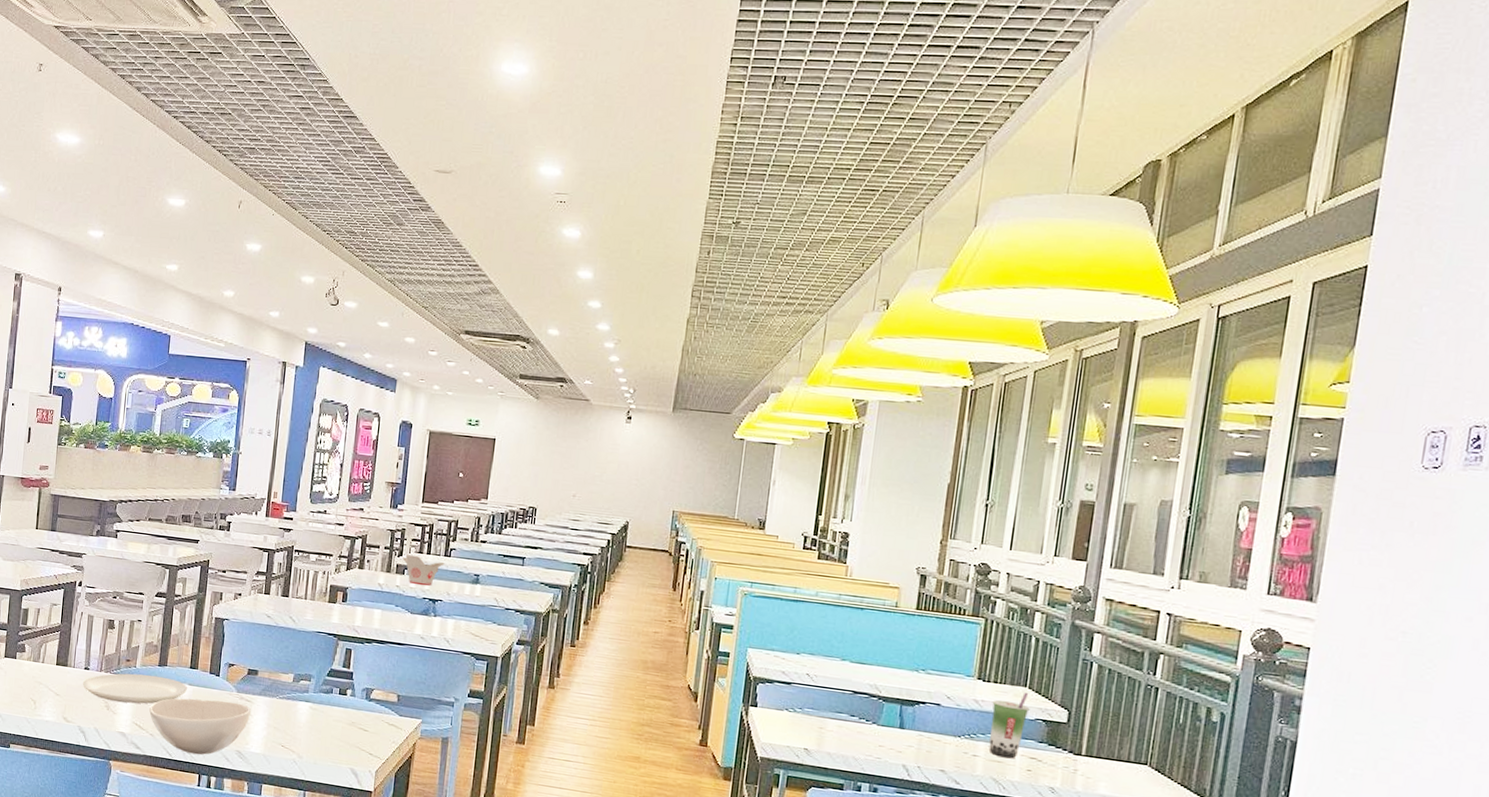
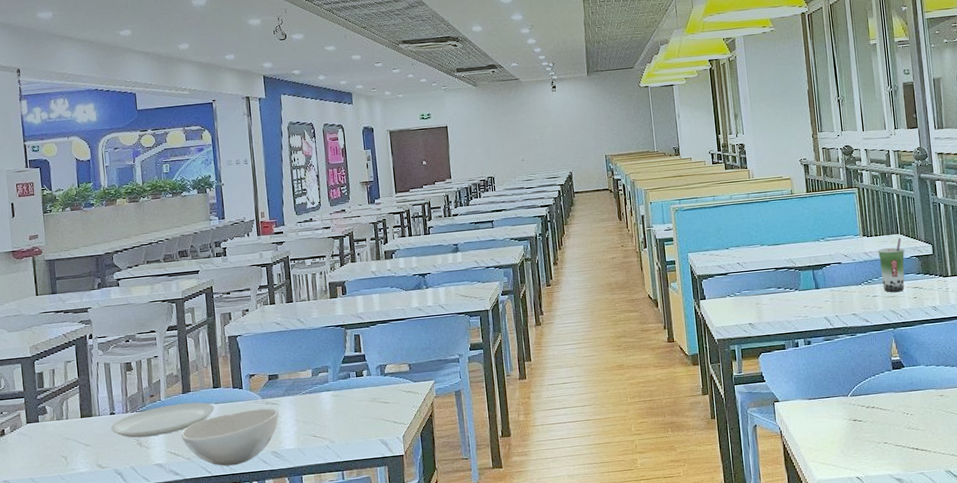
takeout container: present [402,554,445,586] -> none [388,240,426,265]

